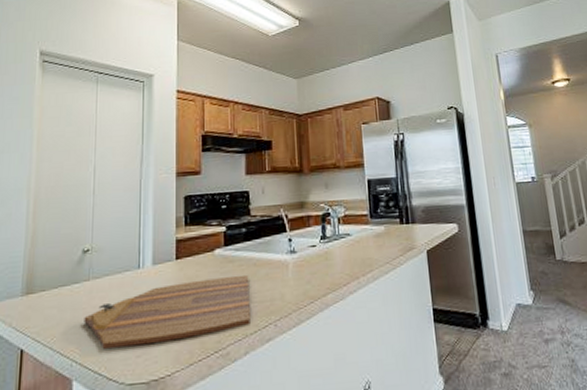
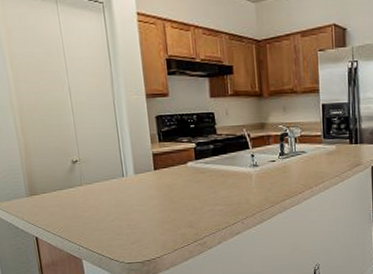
cutting board: present [84,274,250,349] -> none [83,183,222,238]

